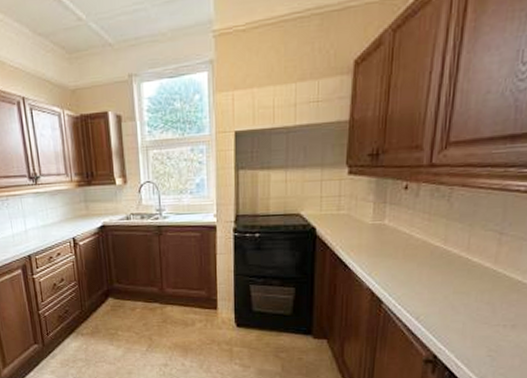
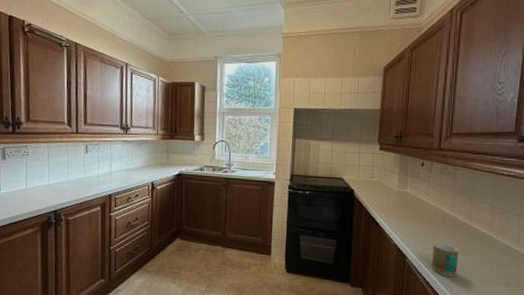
mug: none [414,283,451,321] -> present [431,243,459,277]

